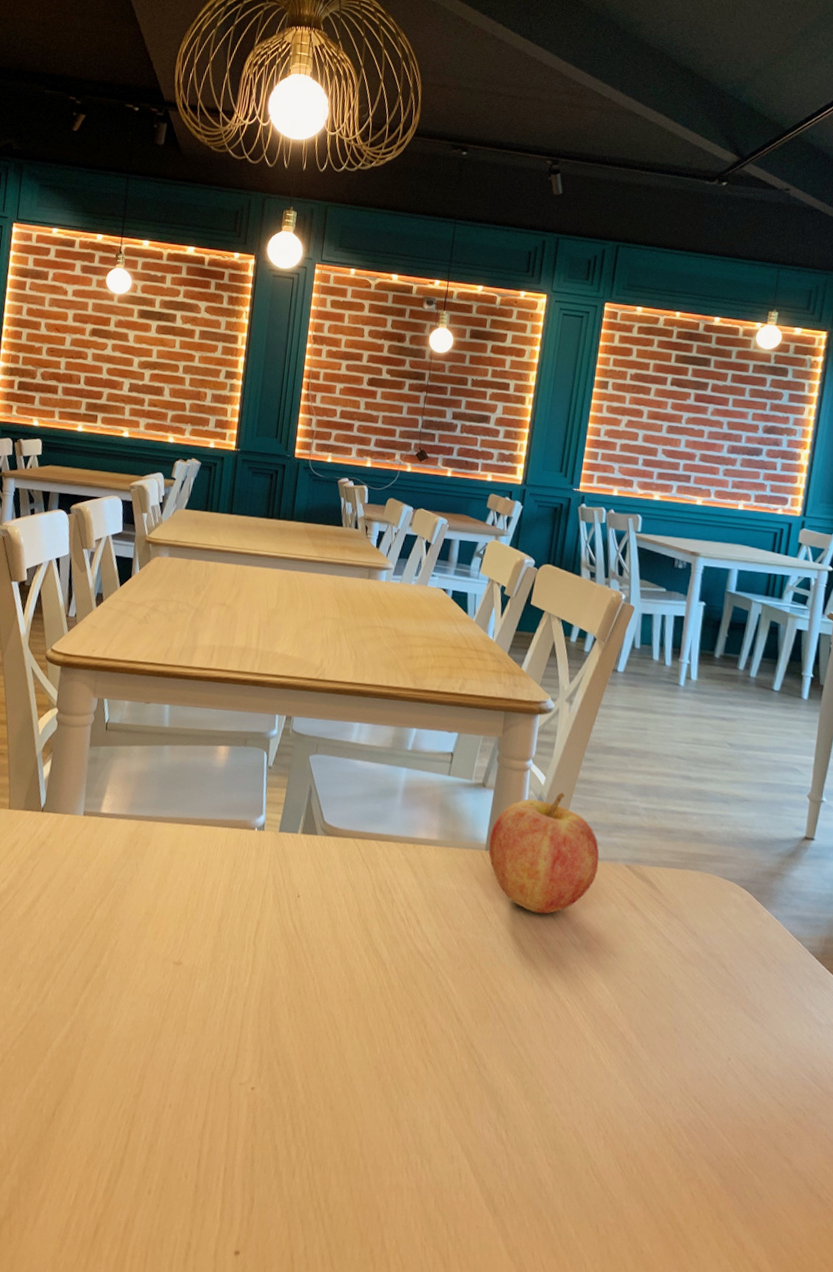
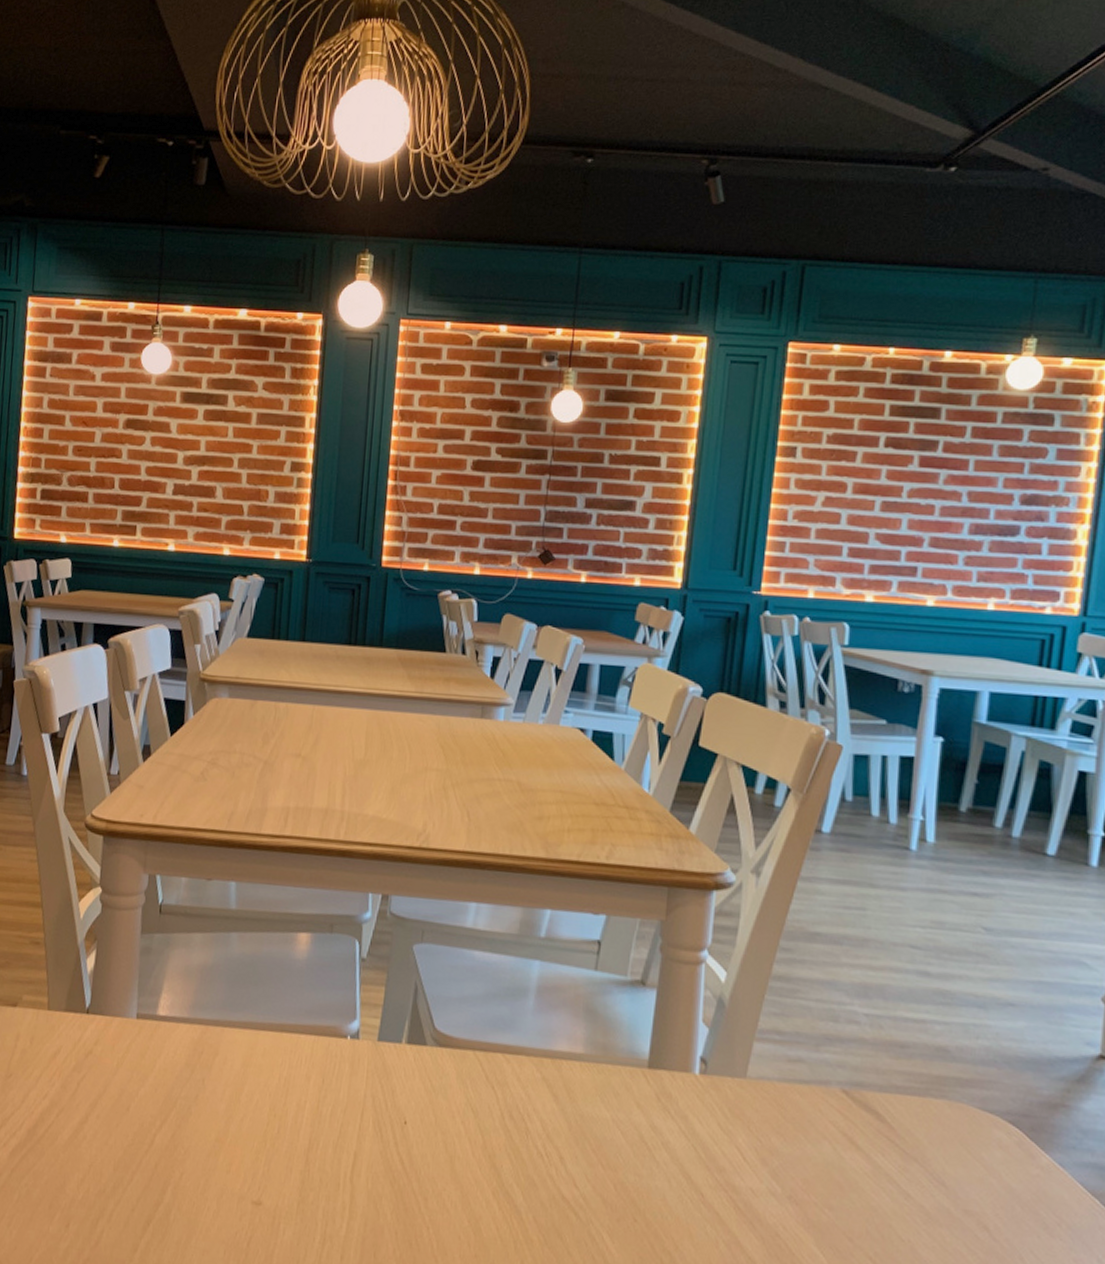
fruit: present [489,792,600,914] -> none [652,993,805,1153]

